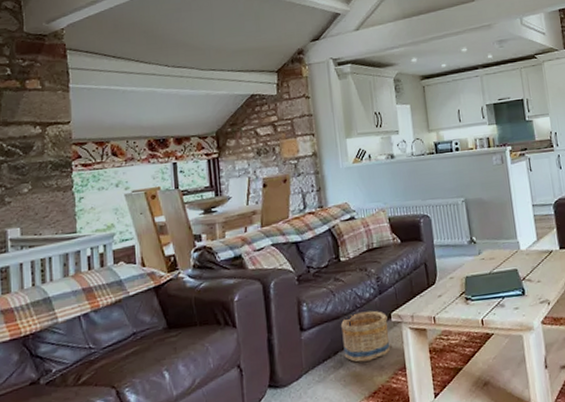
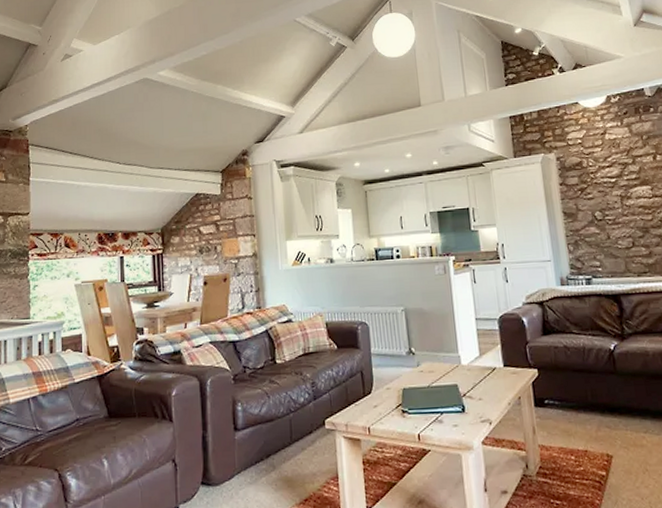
basket: present [340,310,390,363] -> none [274,416,323,468]

